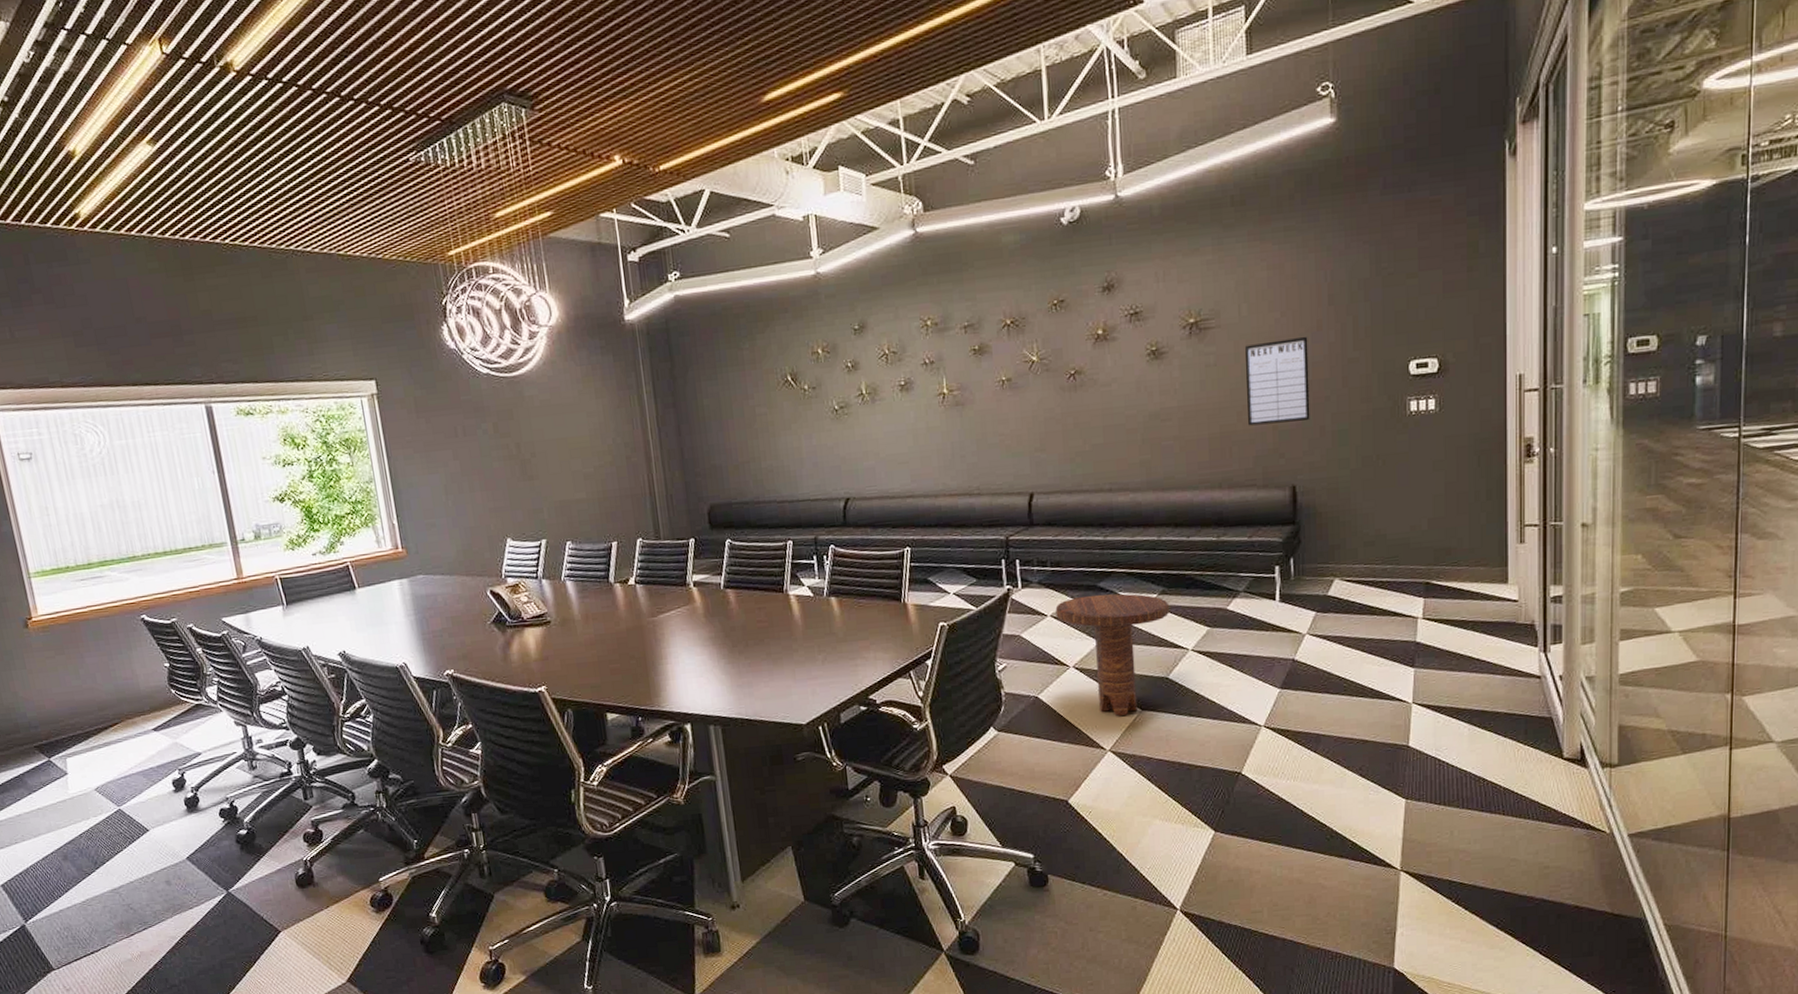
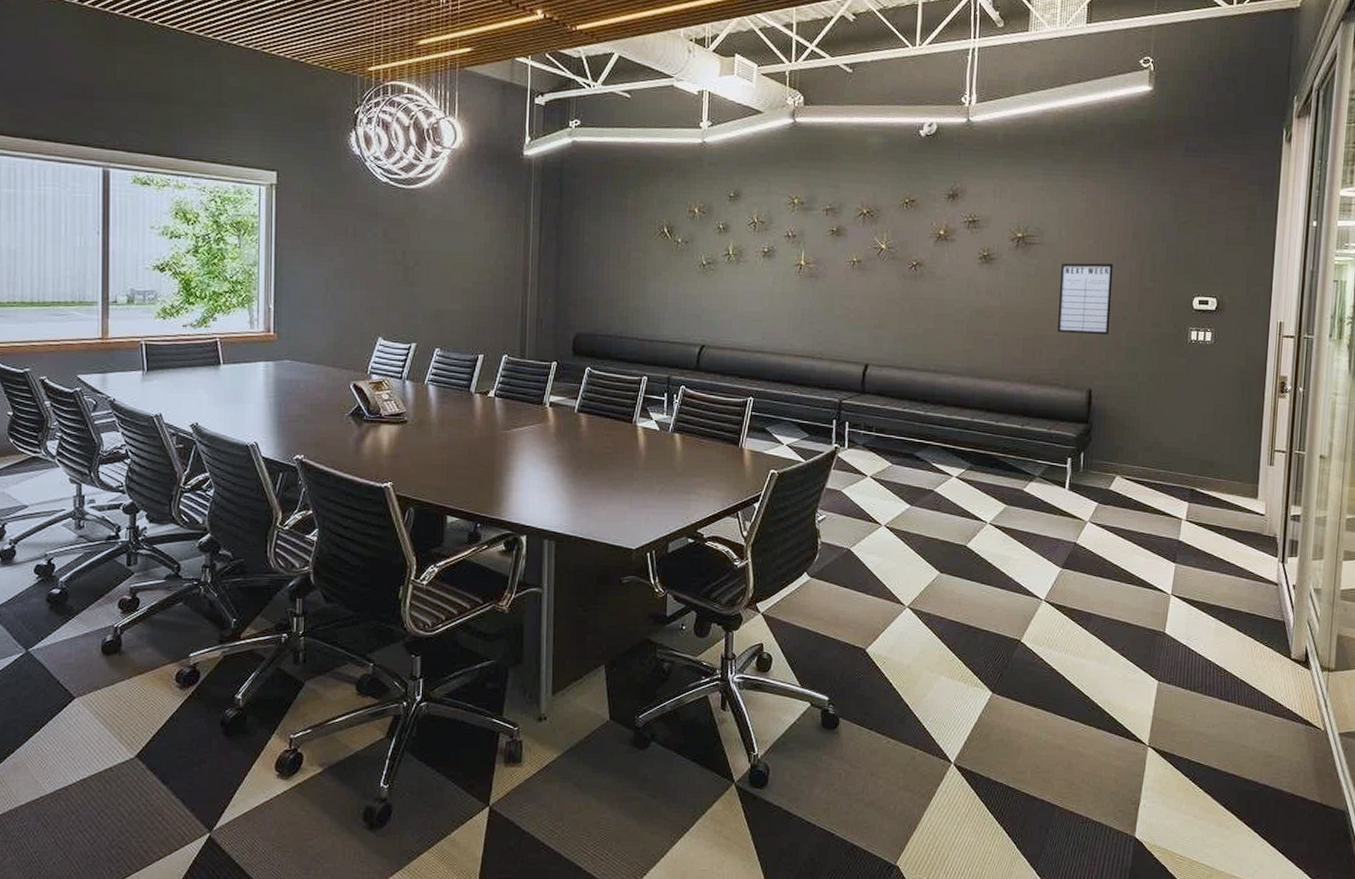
side table: present [1055,593,1169,716] -> none [875,462,974,576]

